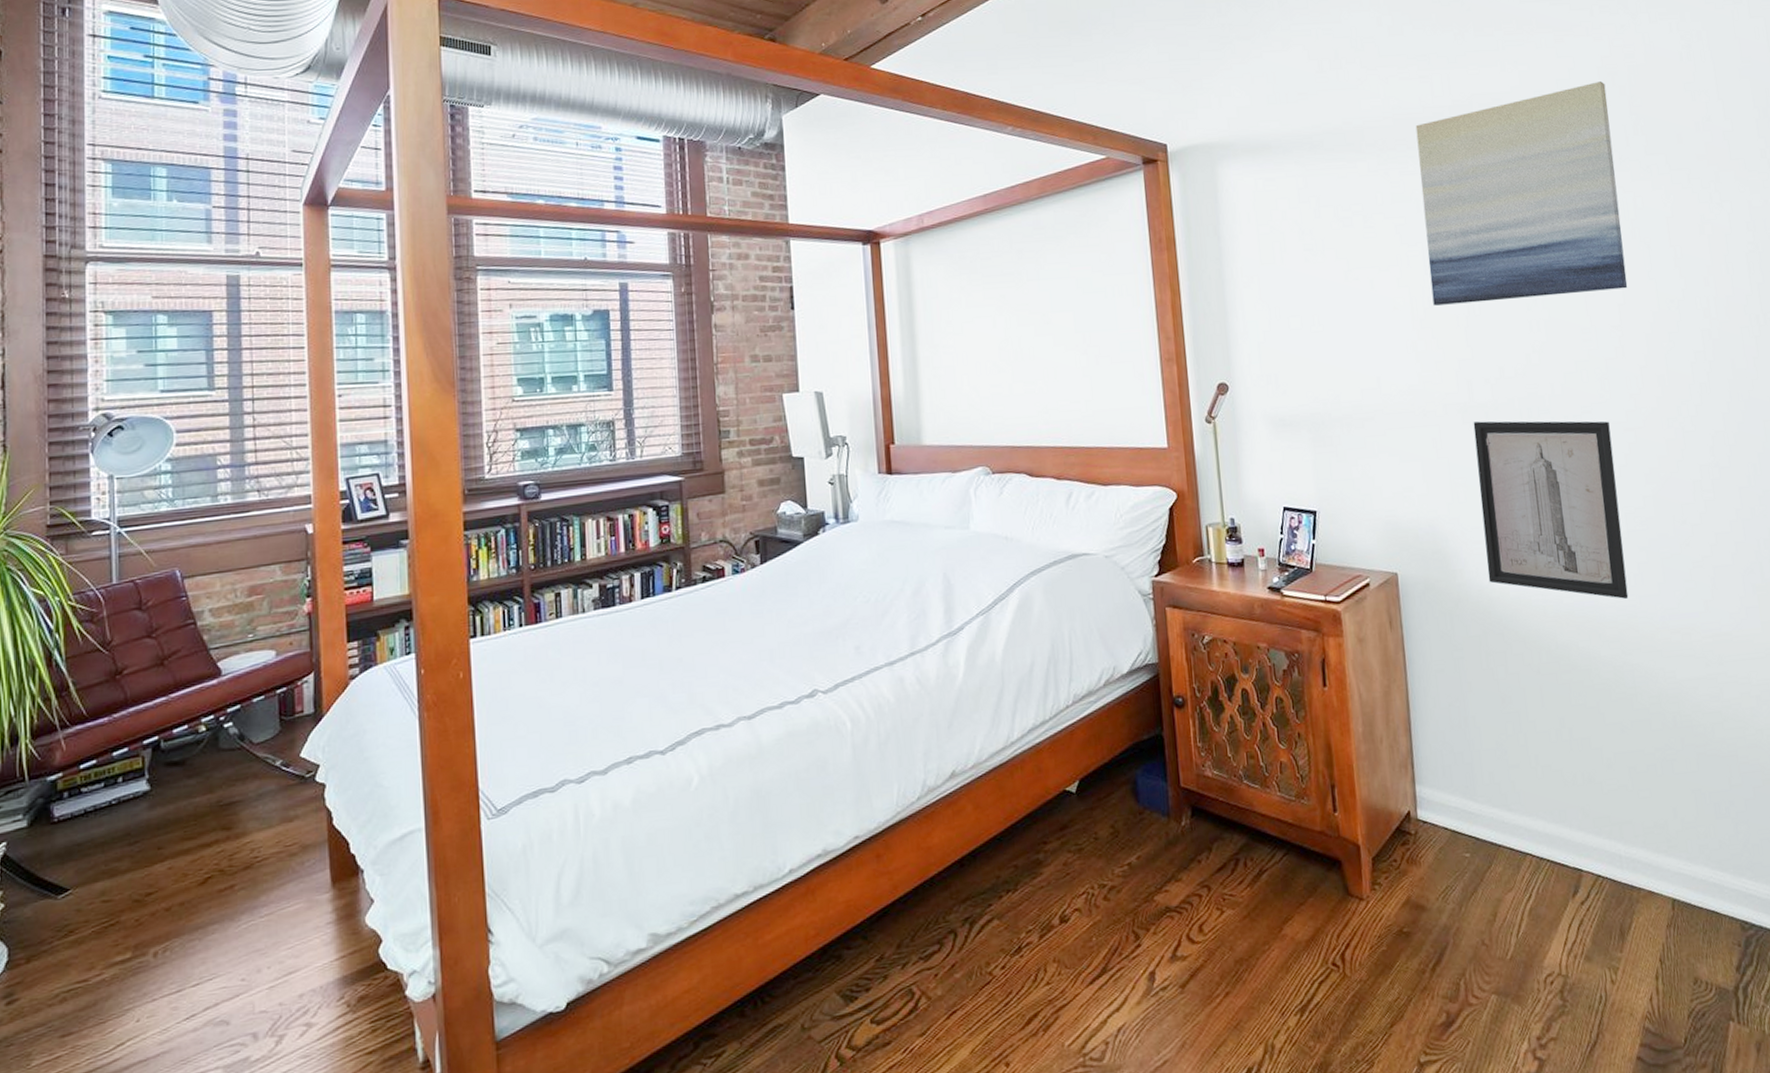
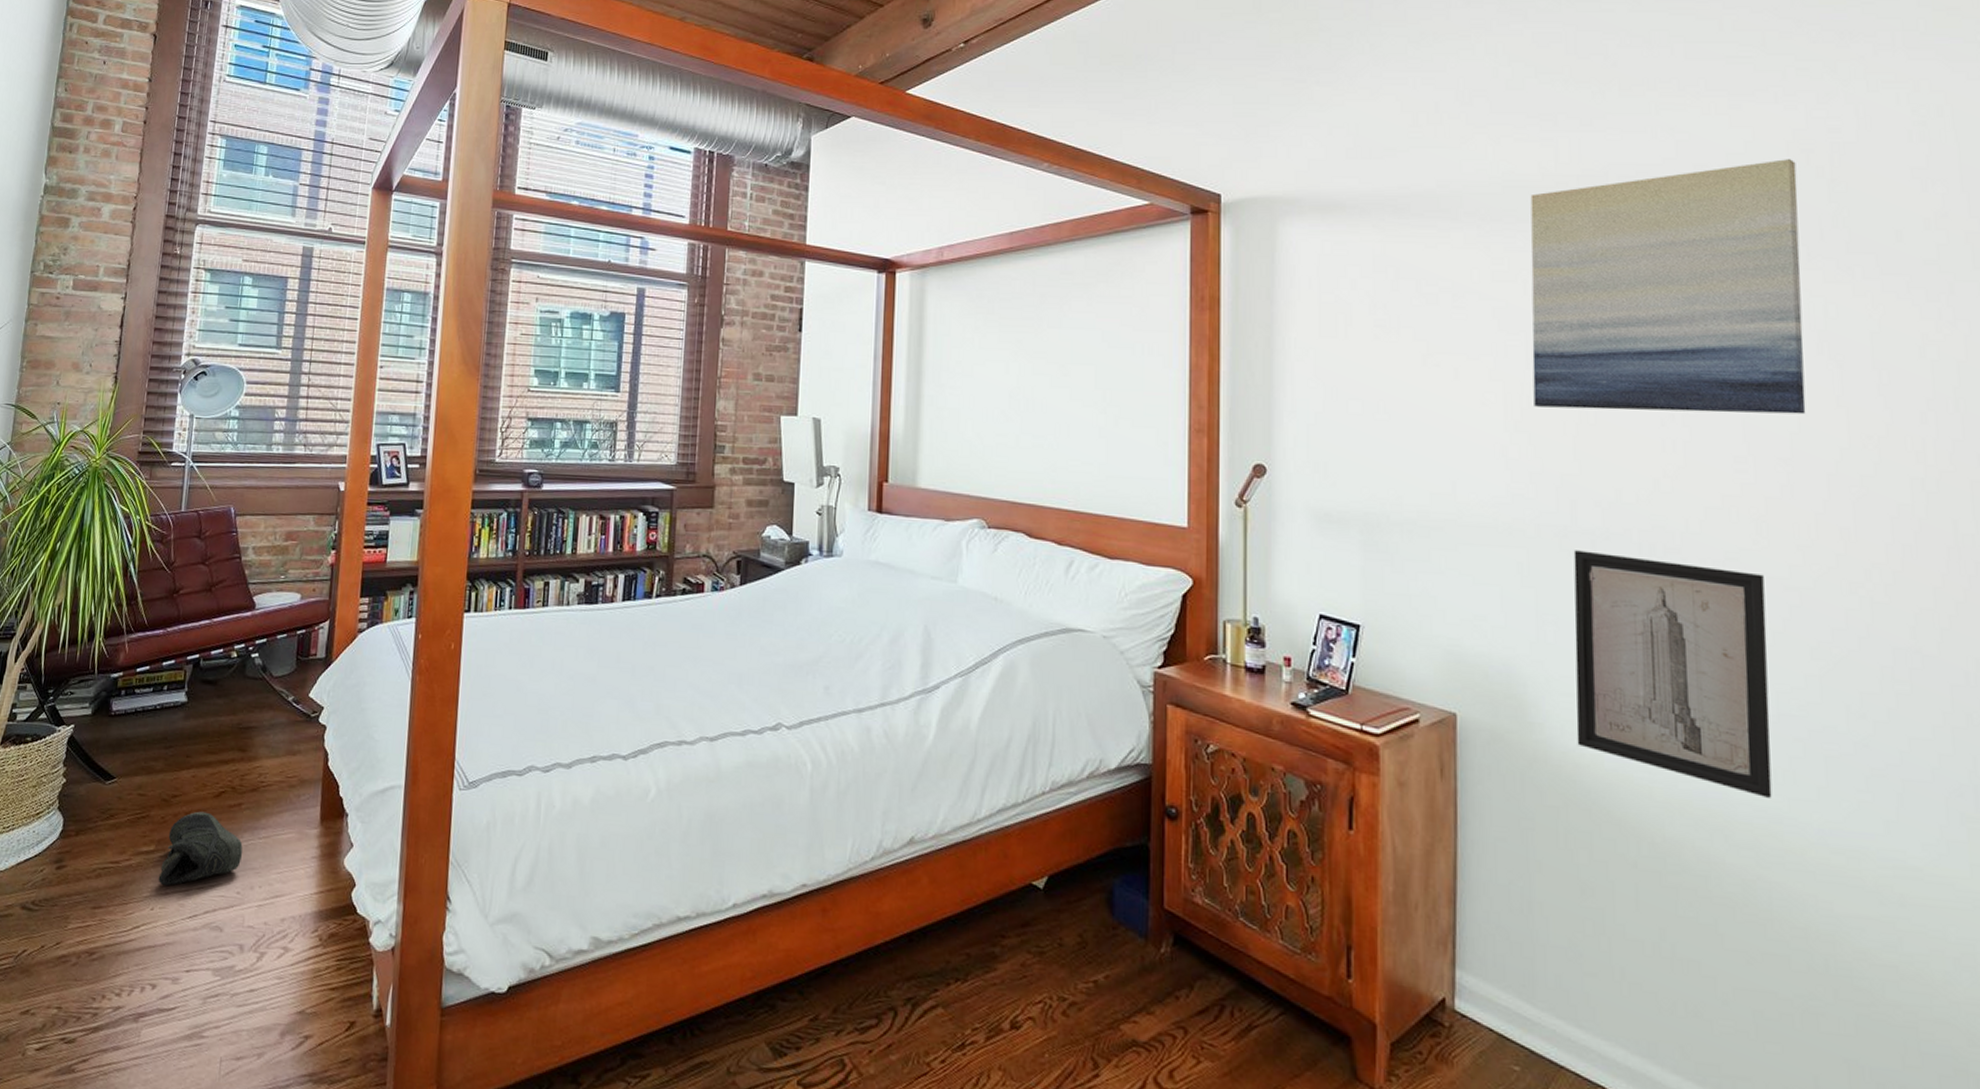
sneaker: none [141,902,242,993] -> present [158,811,243,886]

